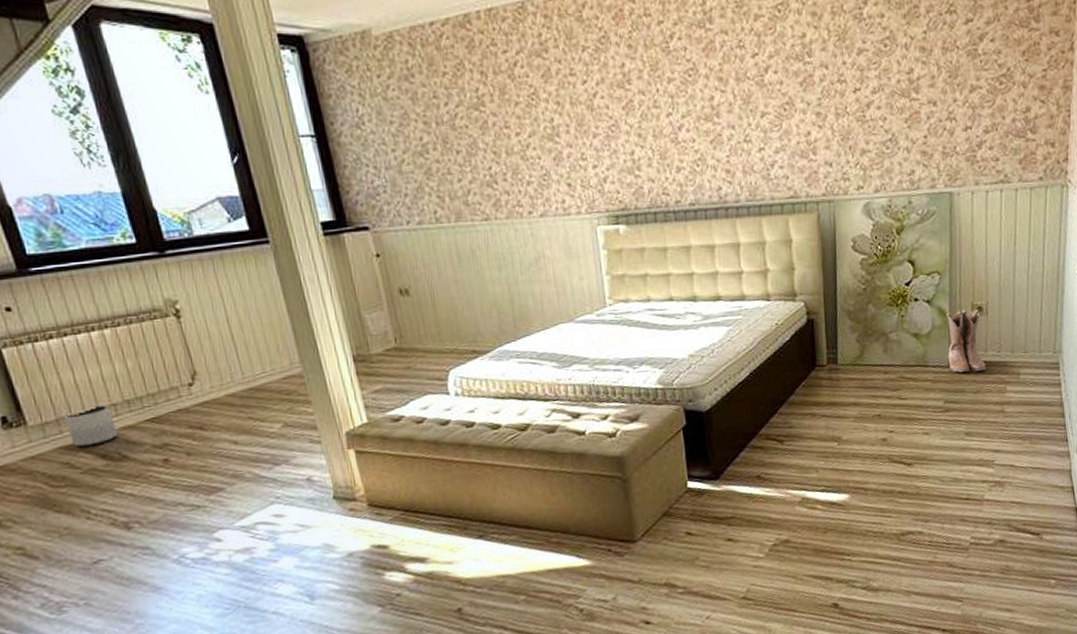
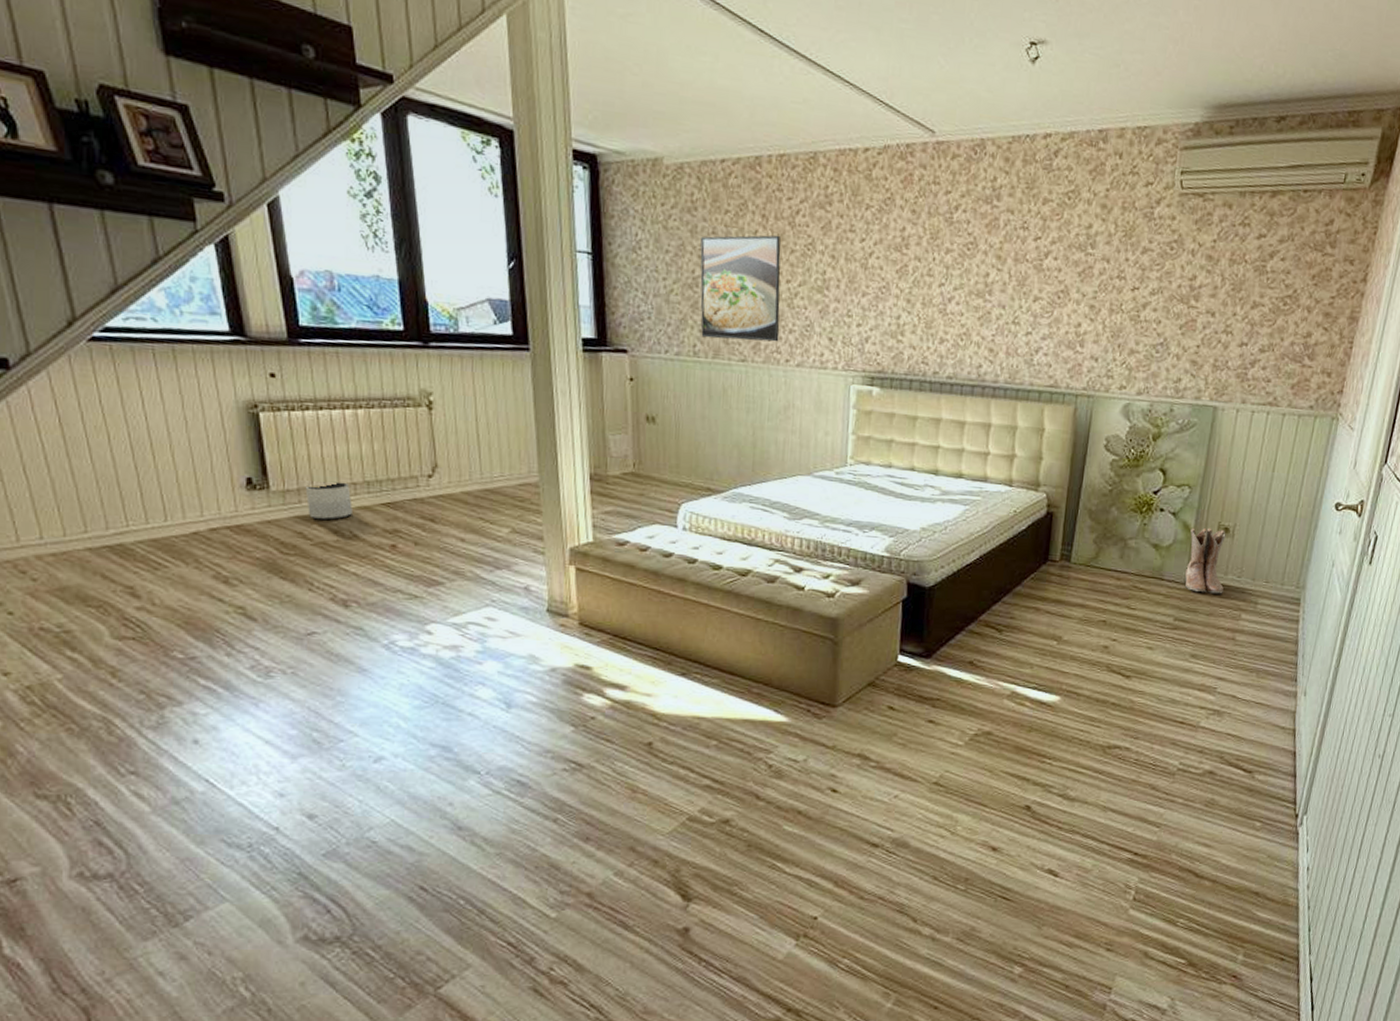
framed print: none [423,89,519,203] -> present [700,235,781,342]

